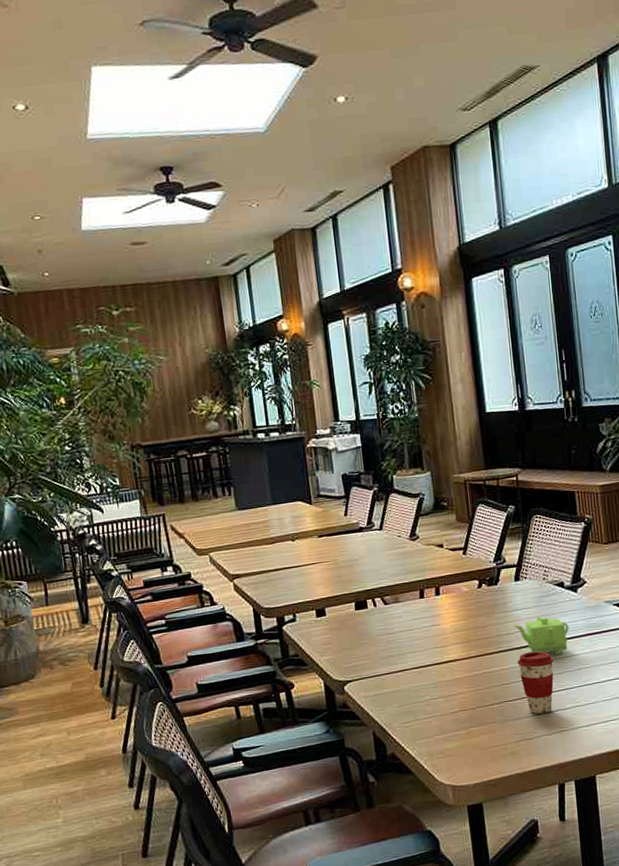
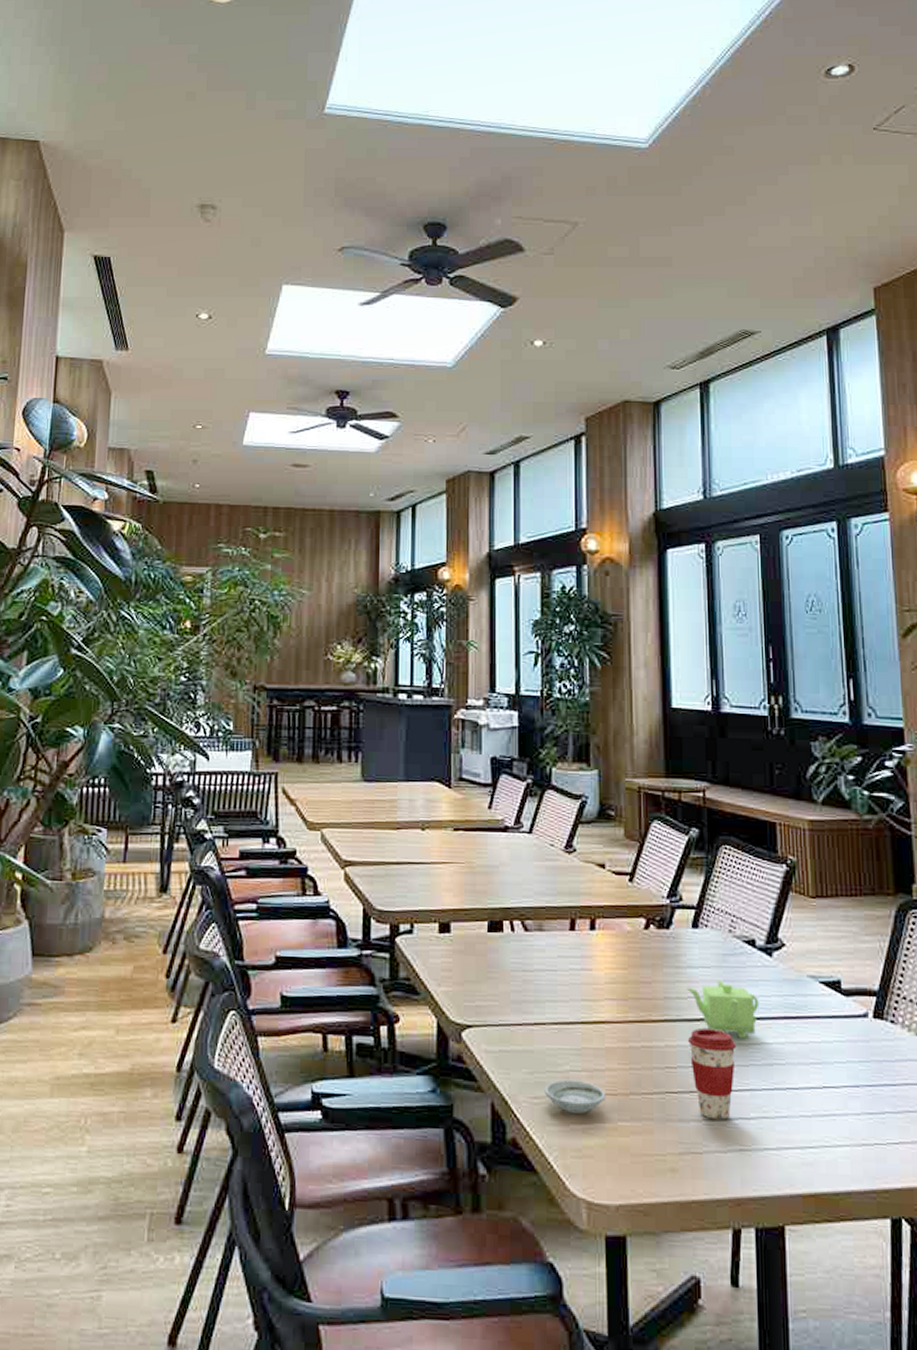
saucer: none [412,704,459,729] -> present [544,1079,606,1113]

